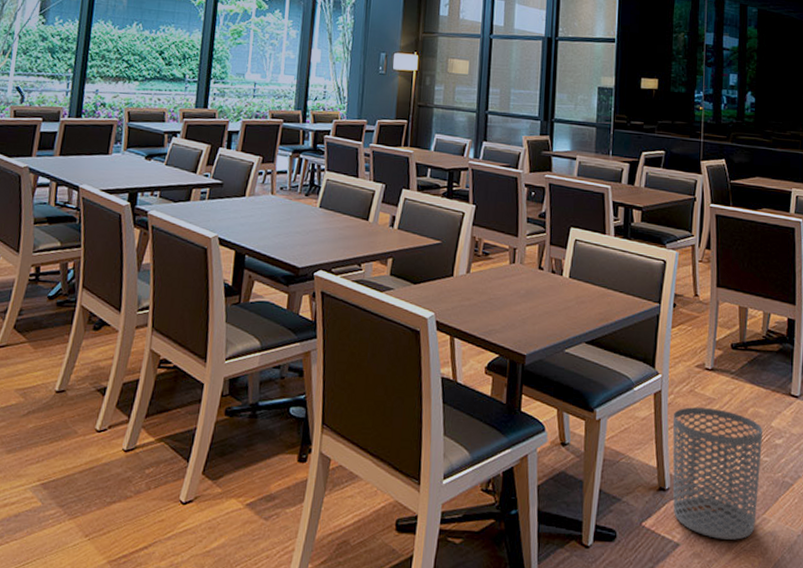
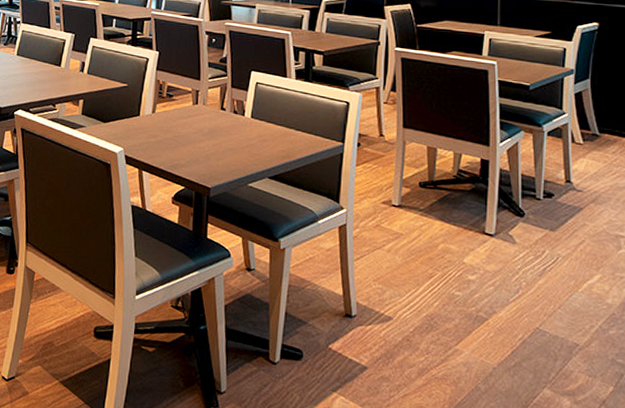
waste bin: present [672,407,762,540] -> none [358,240,454,368]

